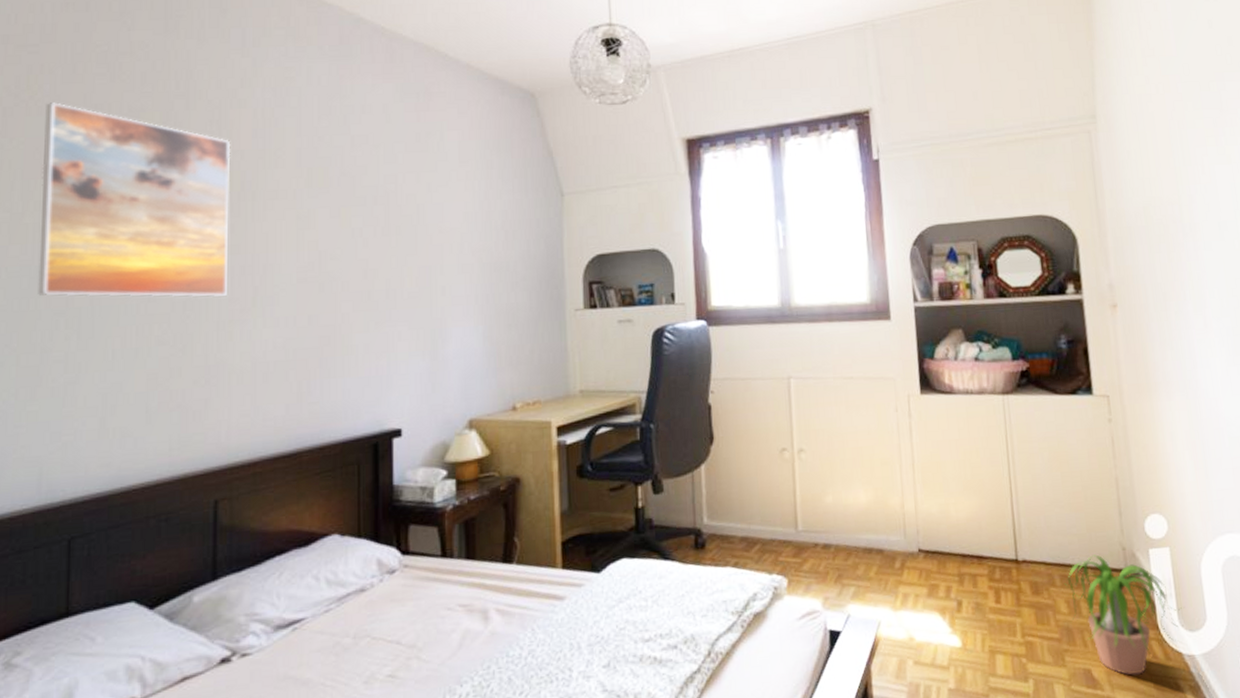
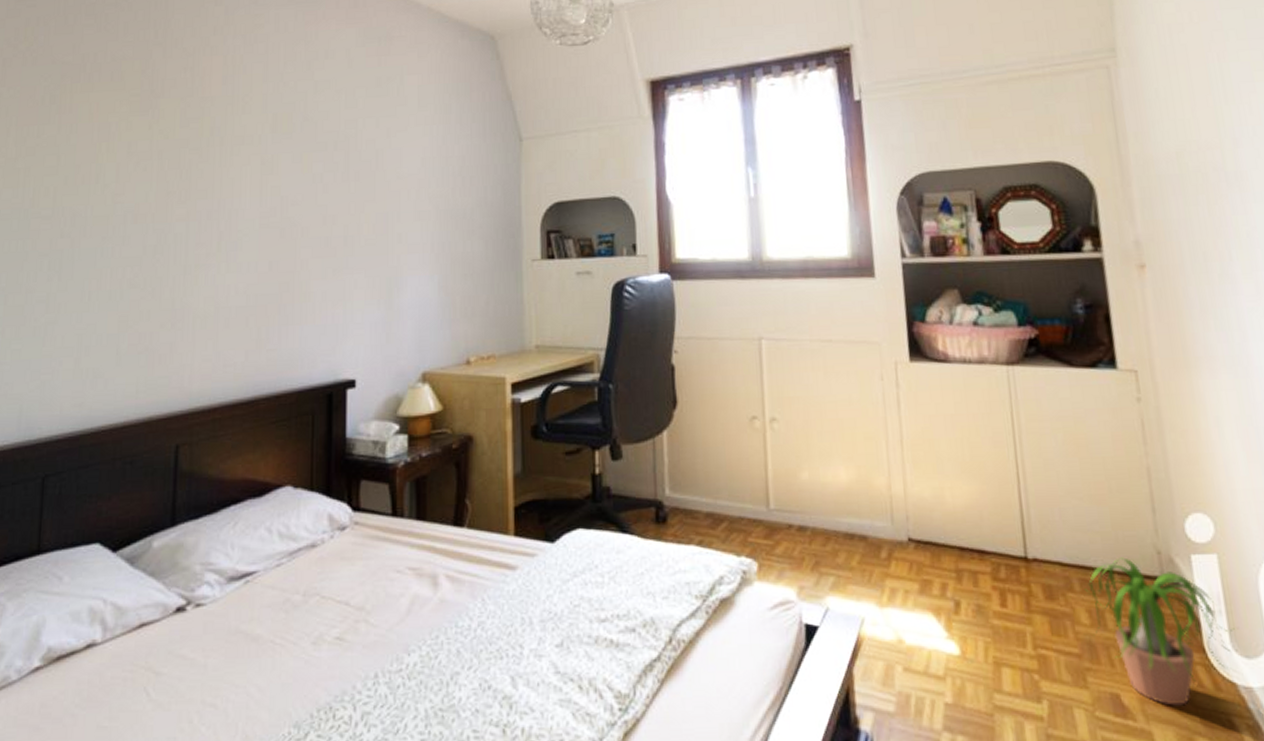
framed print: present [38,102,231,297] -> none [26,53,203,241]

